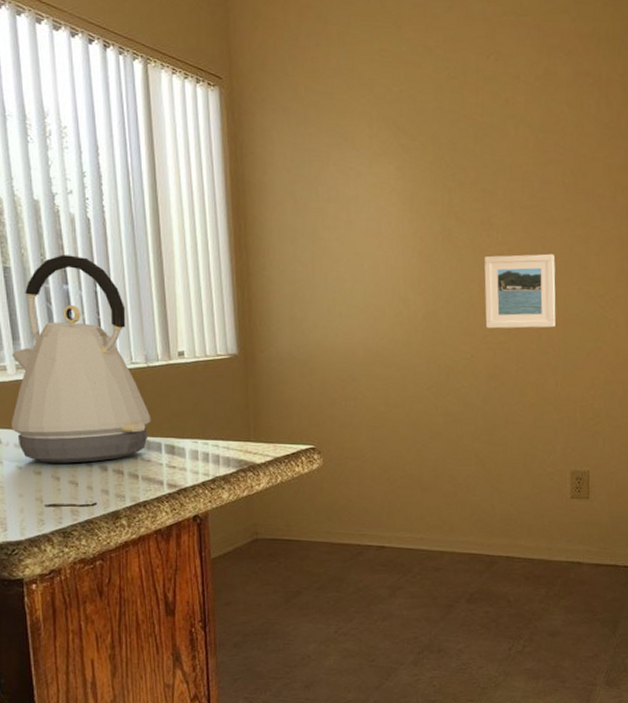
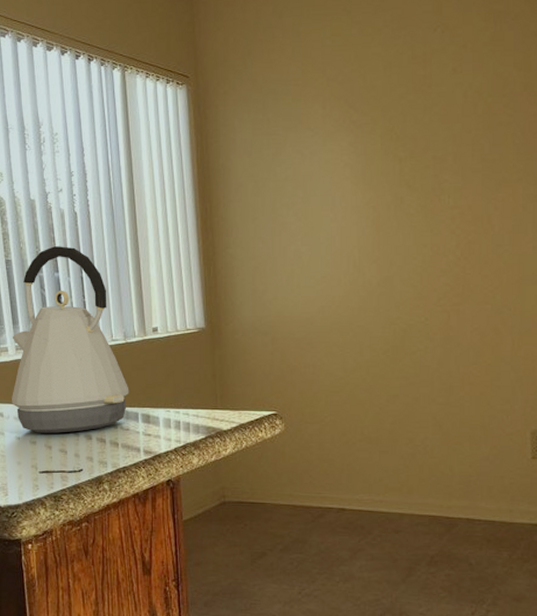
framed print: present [484,254,556,329] -> none [436,214,510,291]

